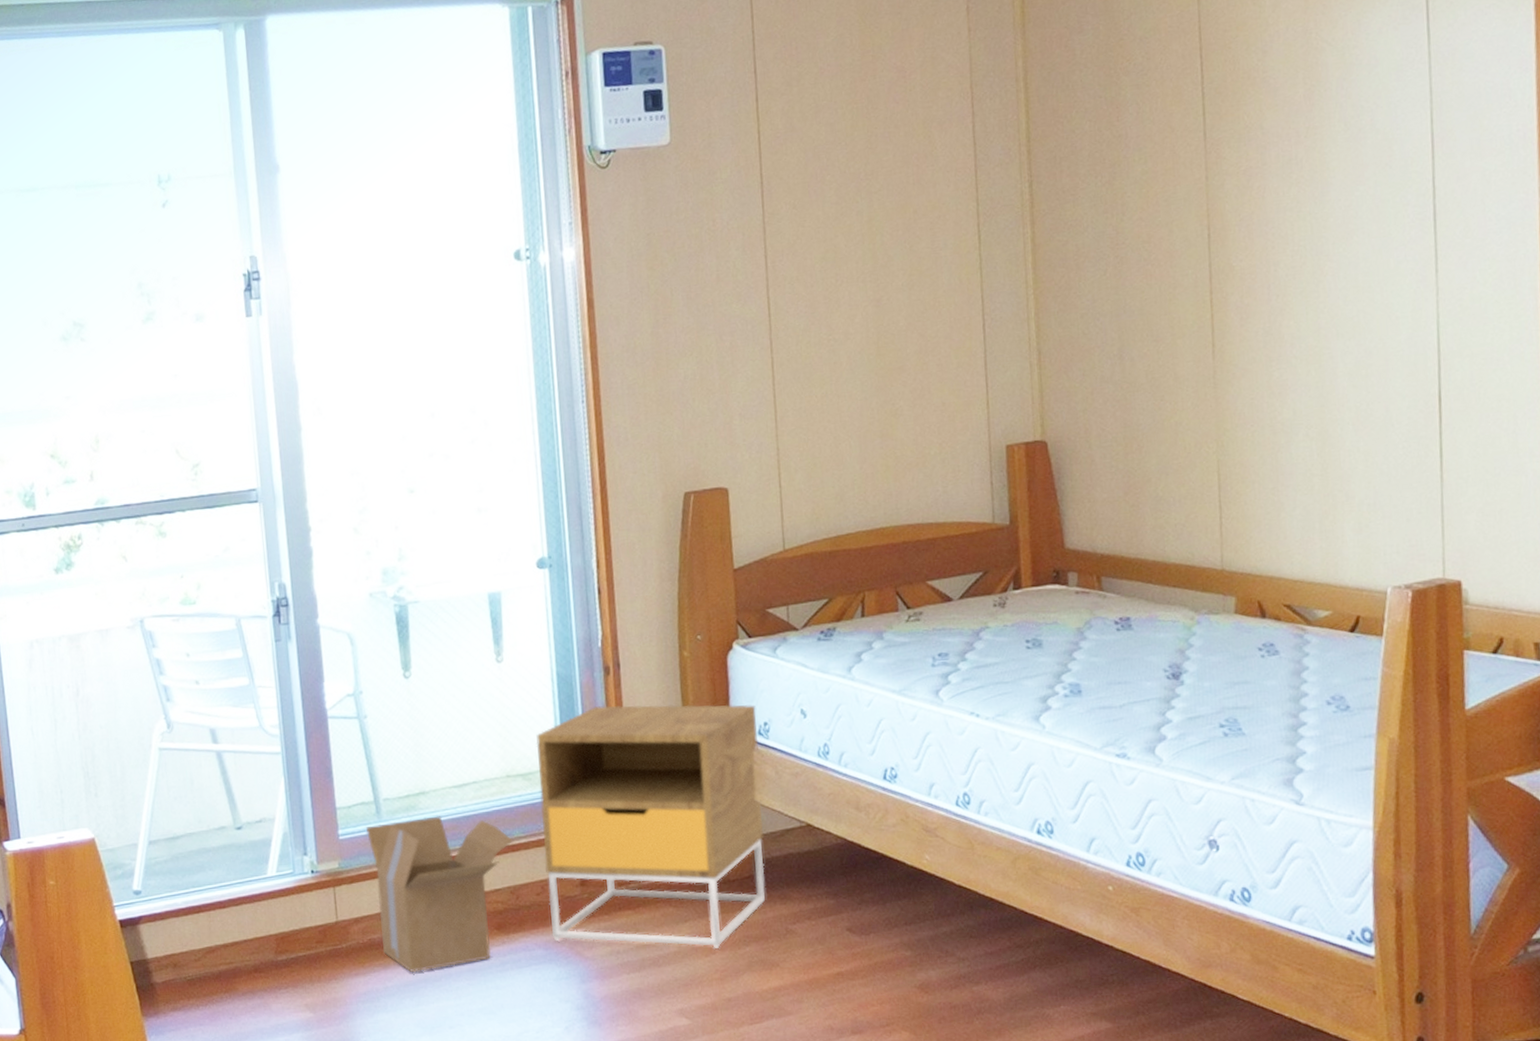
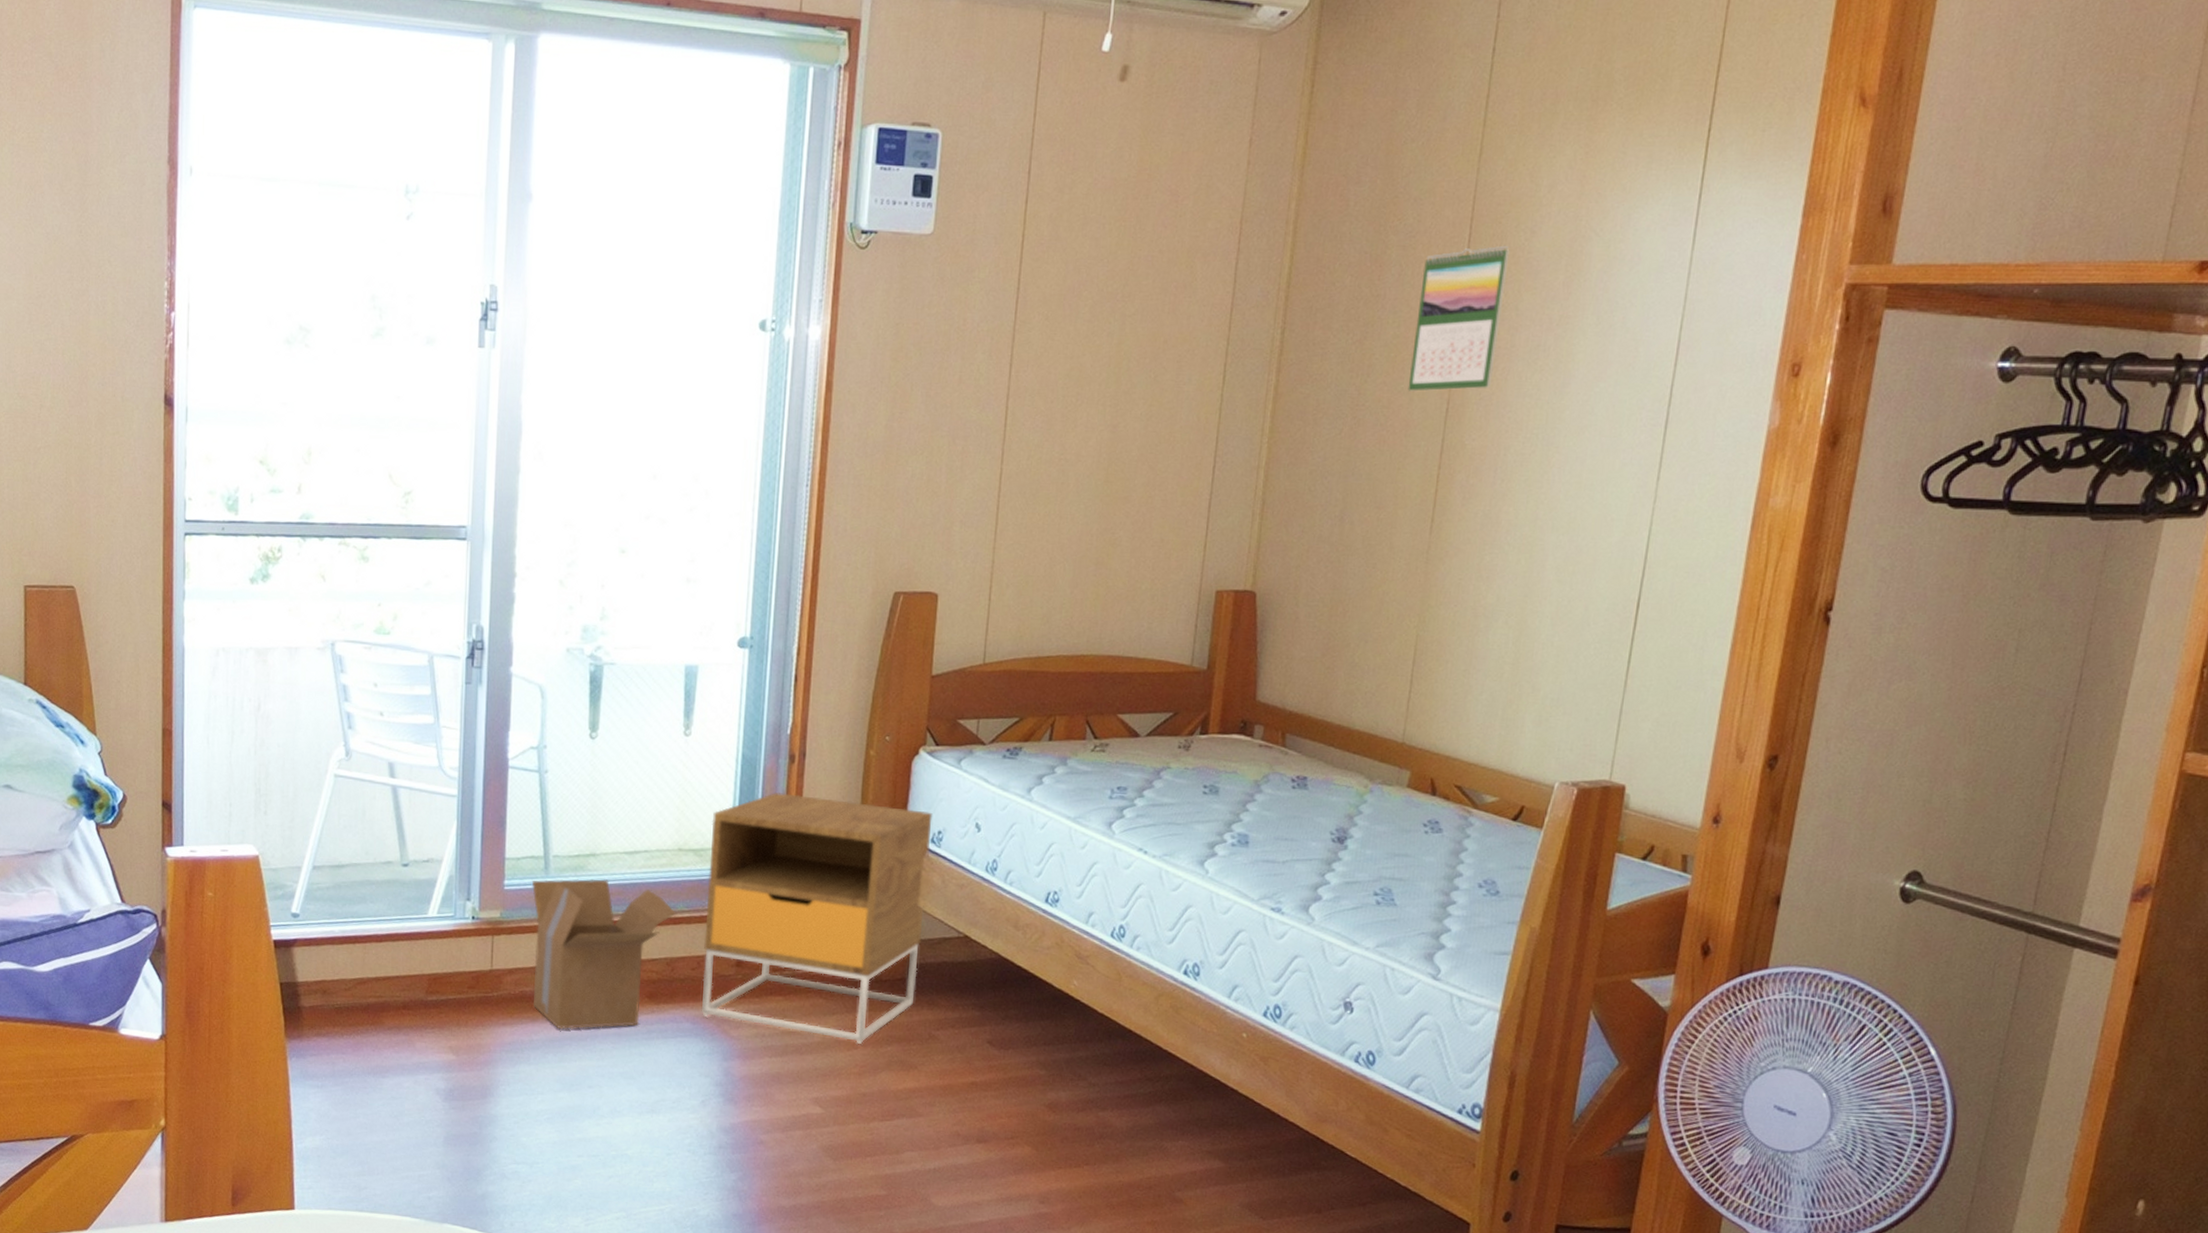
calendar: none [1160,68,1249,223] -> present [1408,245,1510,391]

